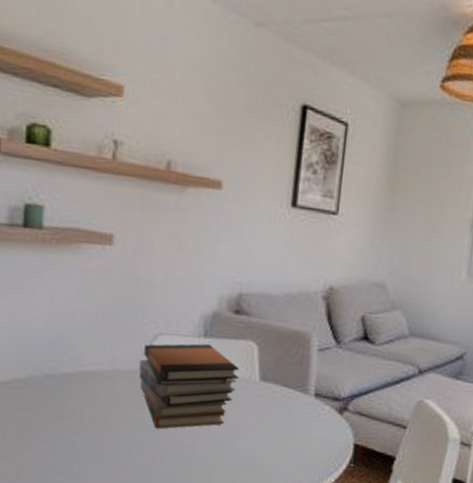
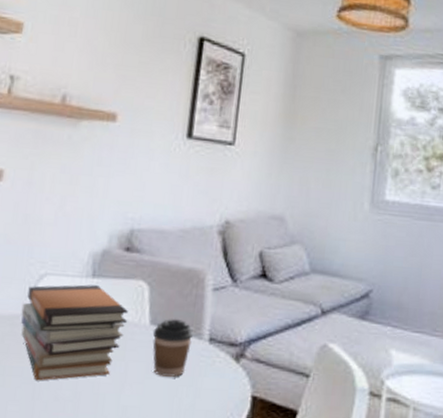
coffee cup: none [262,375,301,427] -> present [152,318,194,377]

